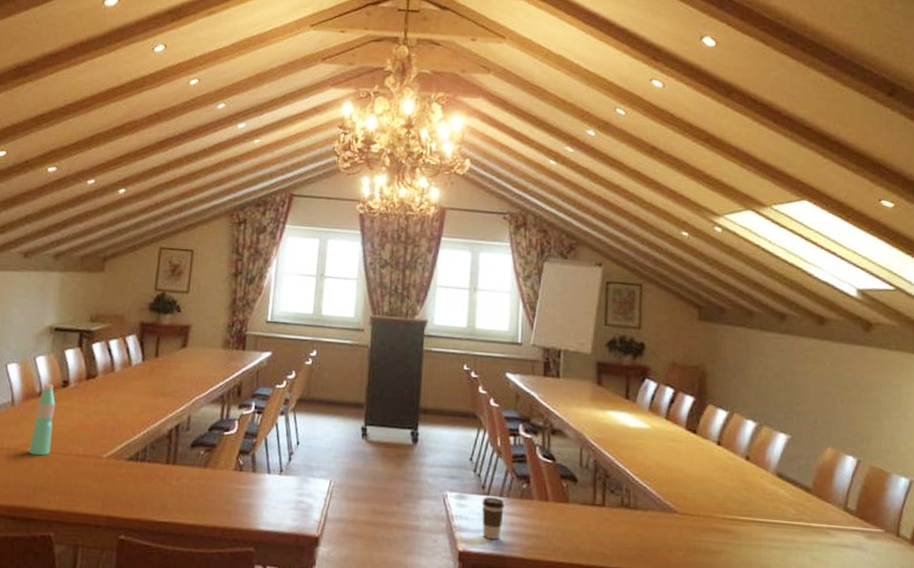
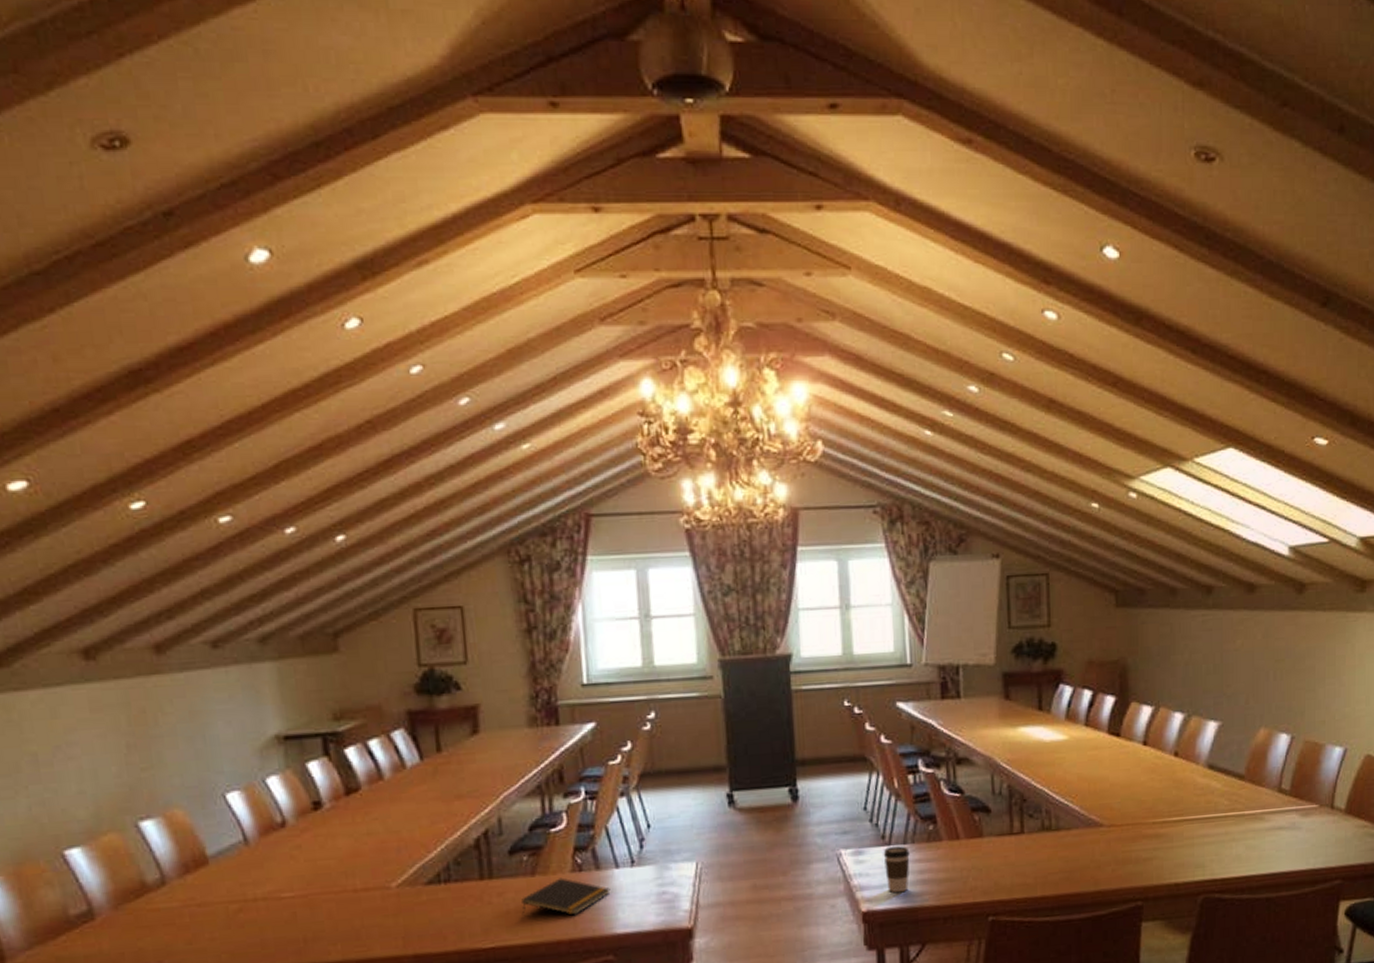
water bottle: present [28,383,56,456] -> none [282,808,316,901]
notepad: none [191,473,261,507] -> present [521,877,610,916]

